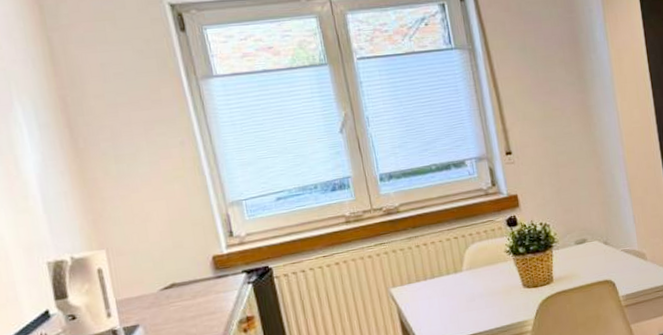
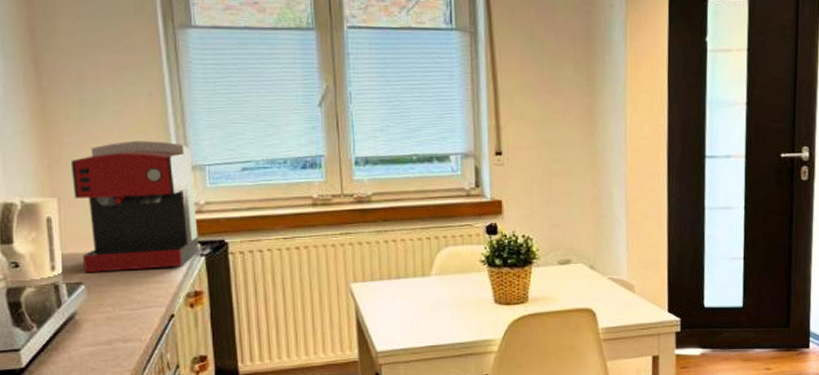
coffee maker: none [114,183,247,315] -> present [70,140,200,272]

